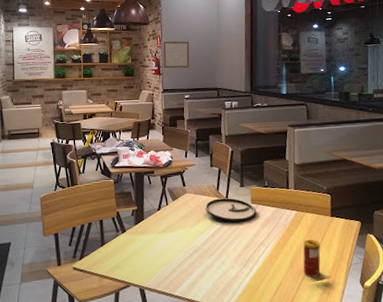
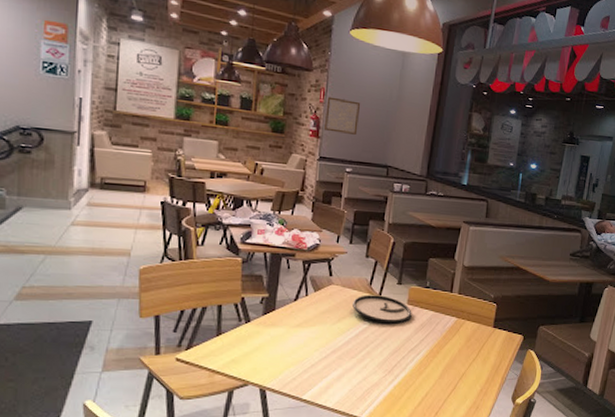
beverage can: present [303,239,321,278] -> none [453,349,477,391]

